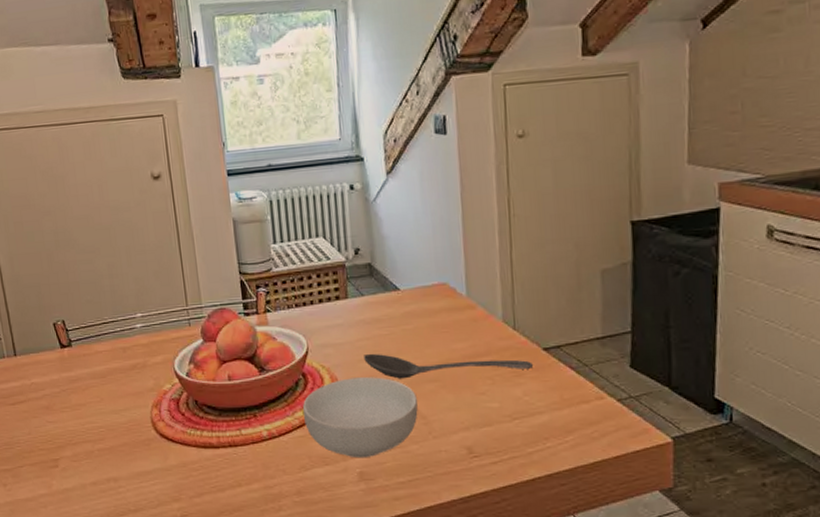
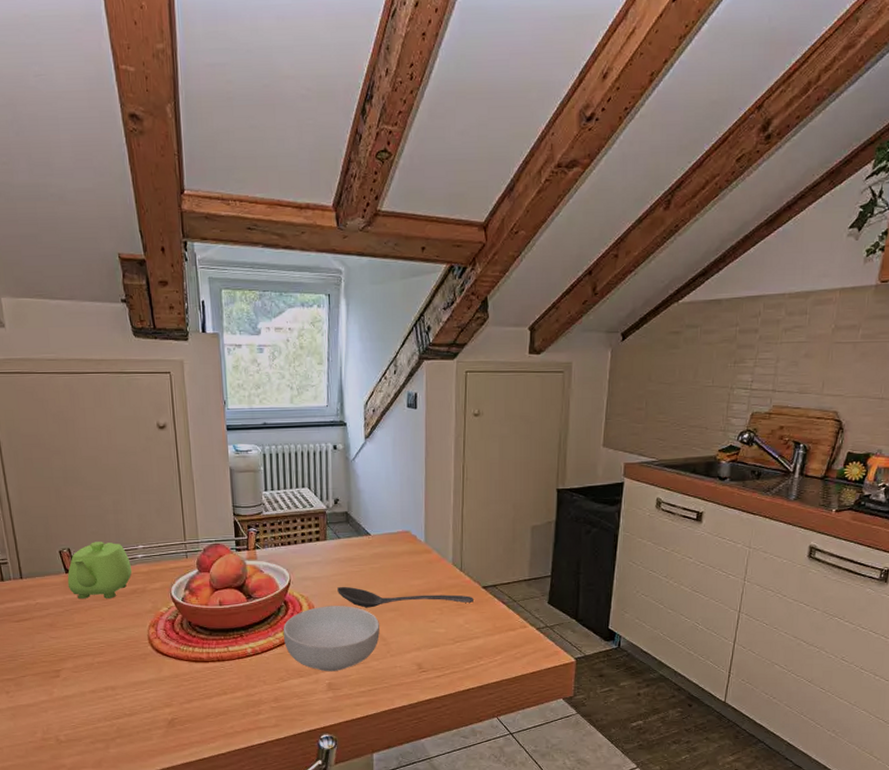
teapot: none [62,311,131,378] -> present [67,542,132,600]

